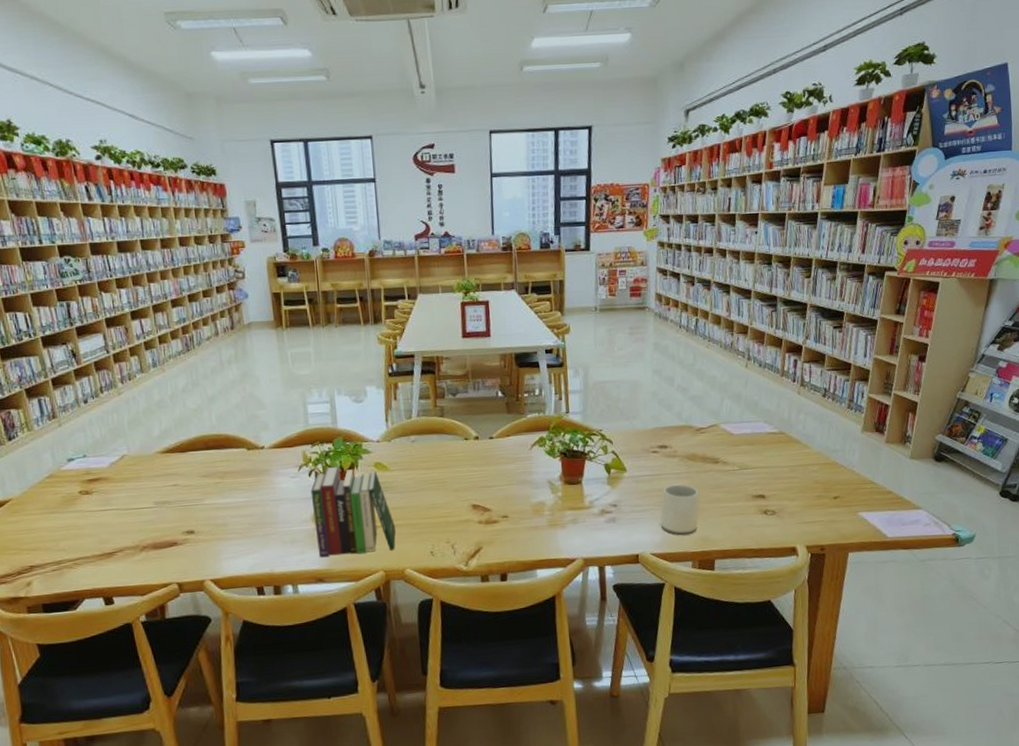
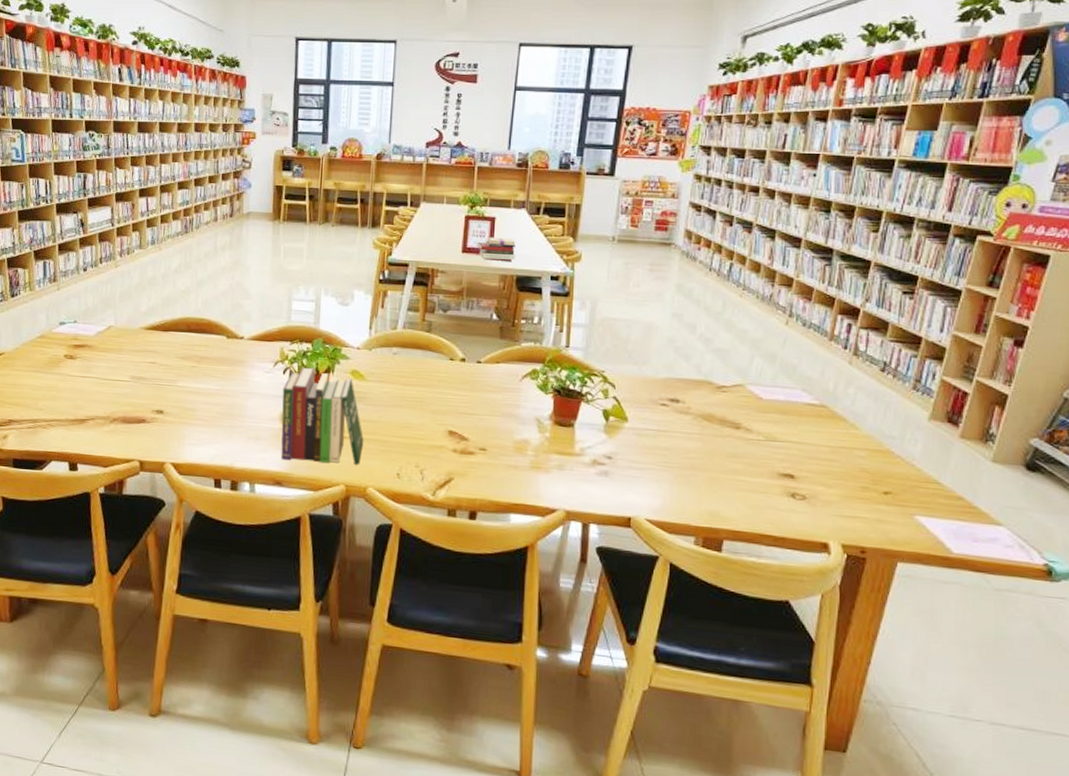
books: none [476,319,512,342] -> present [478,237,516,261]
mug: present [660,484,700,535] -> none [662,445,713,505]

